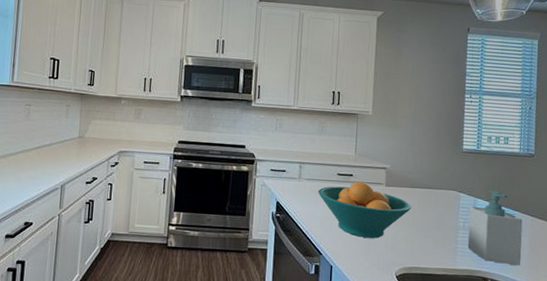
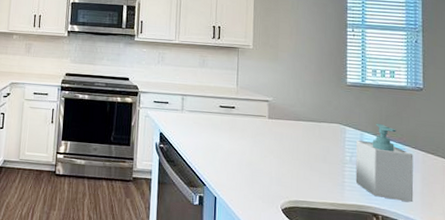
fruit bowl: present [318,181,412,239] -> none [200,113,296,171]

